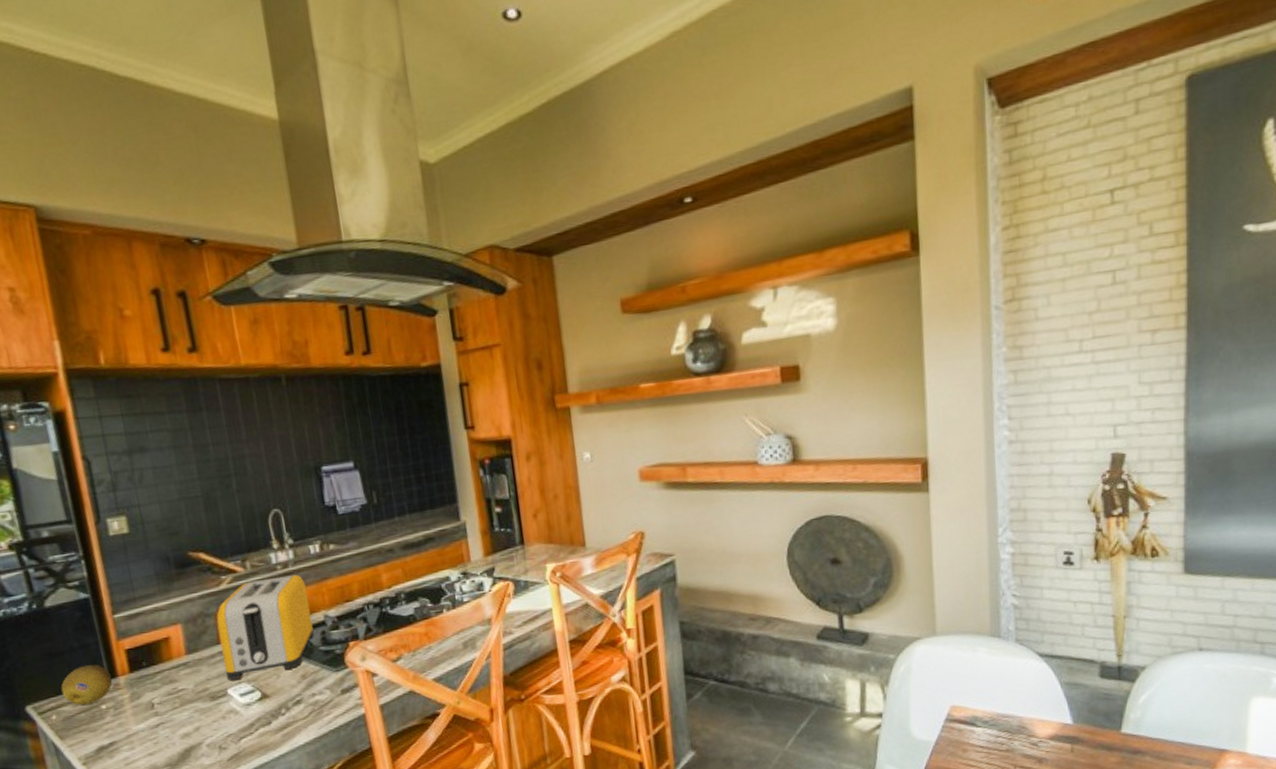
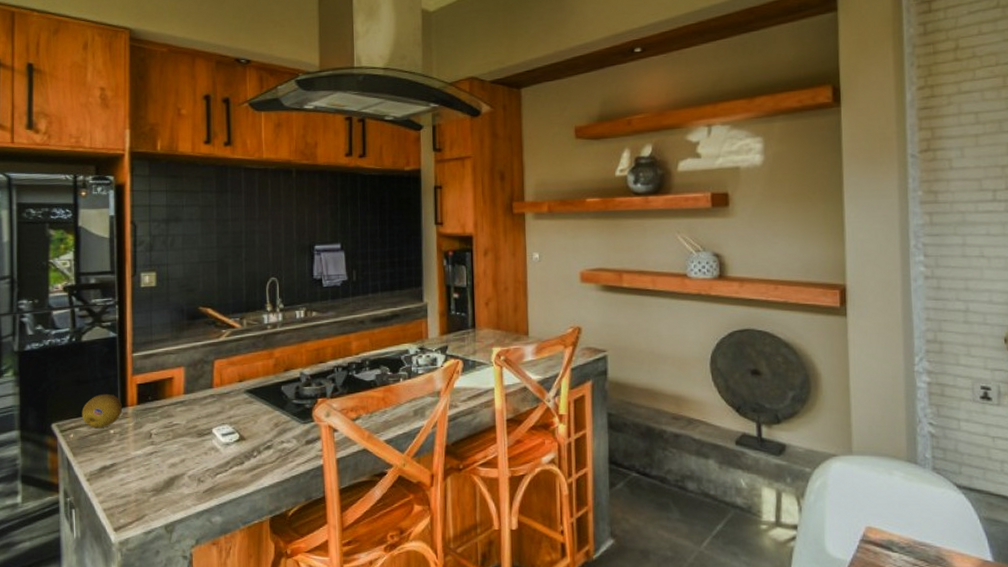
toaster: present [216,574,314,681] -> none [212,335,290,421]

